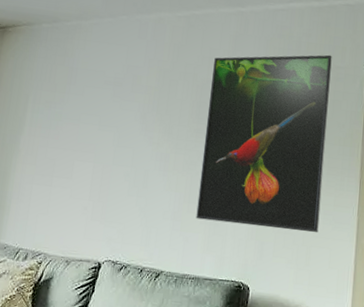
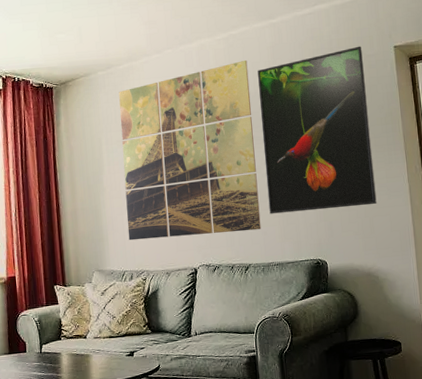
wall art: none [33,43,206,234] -> present [119,59,262,241]

